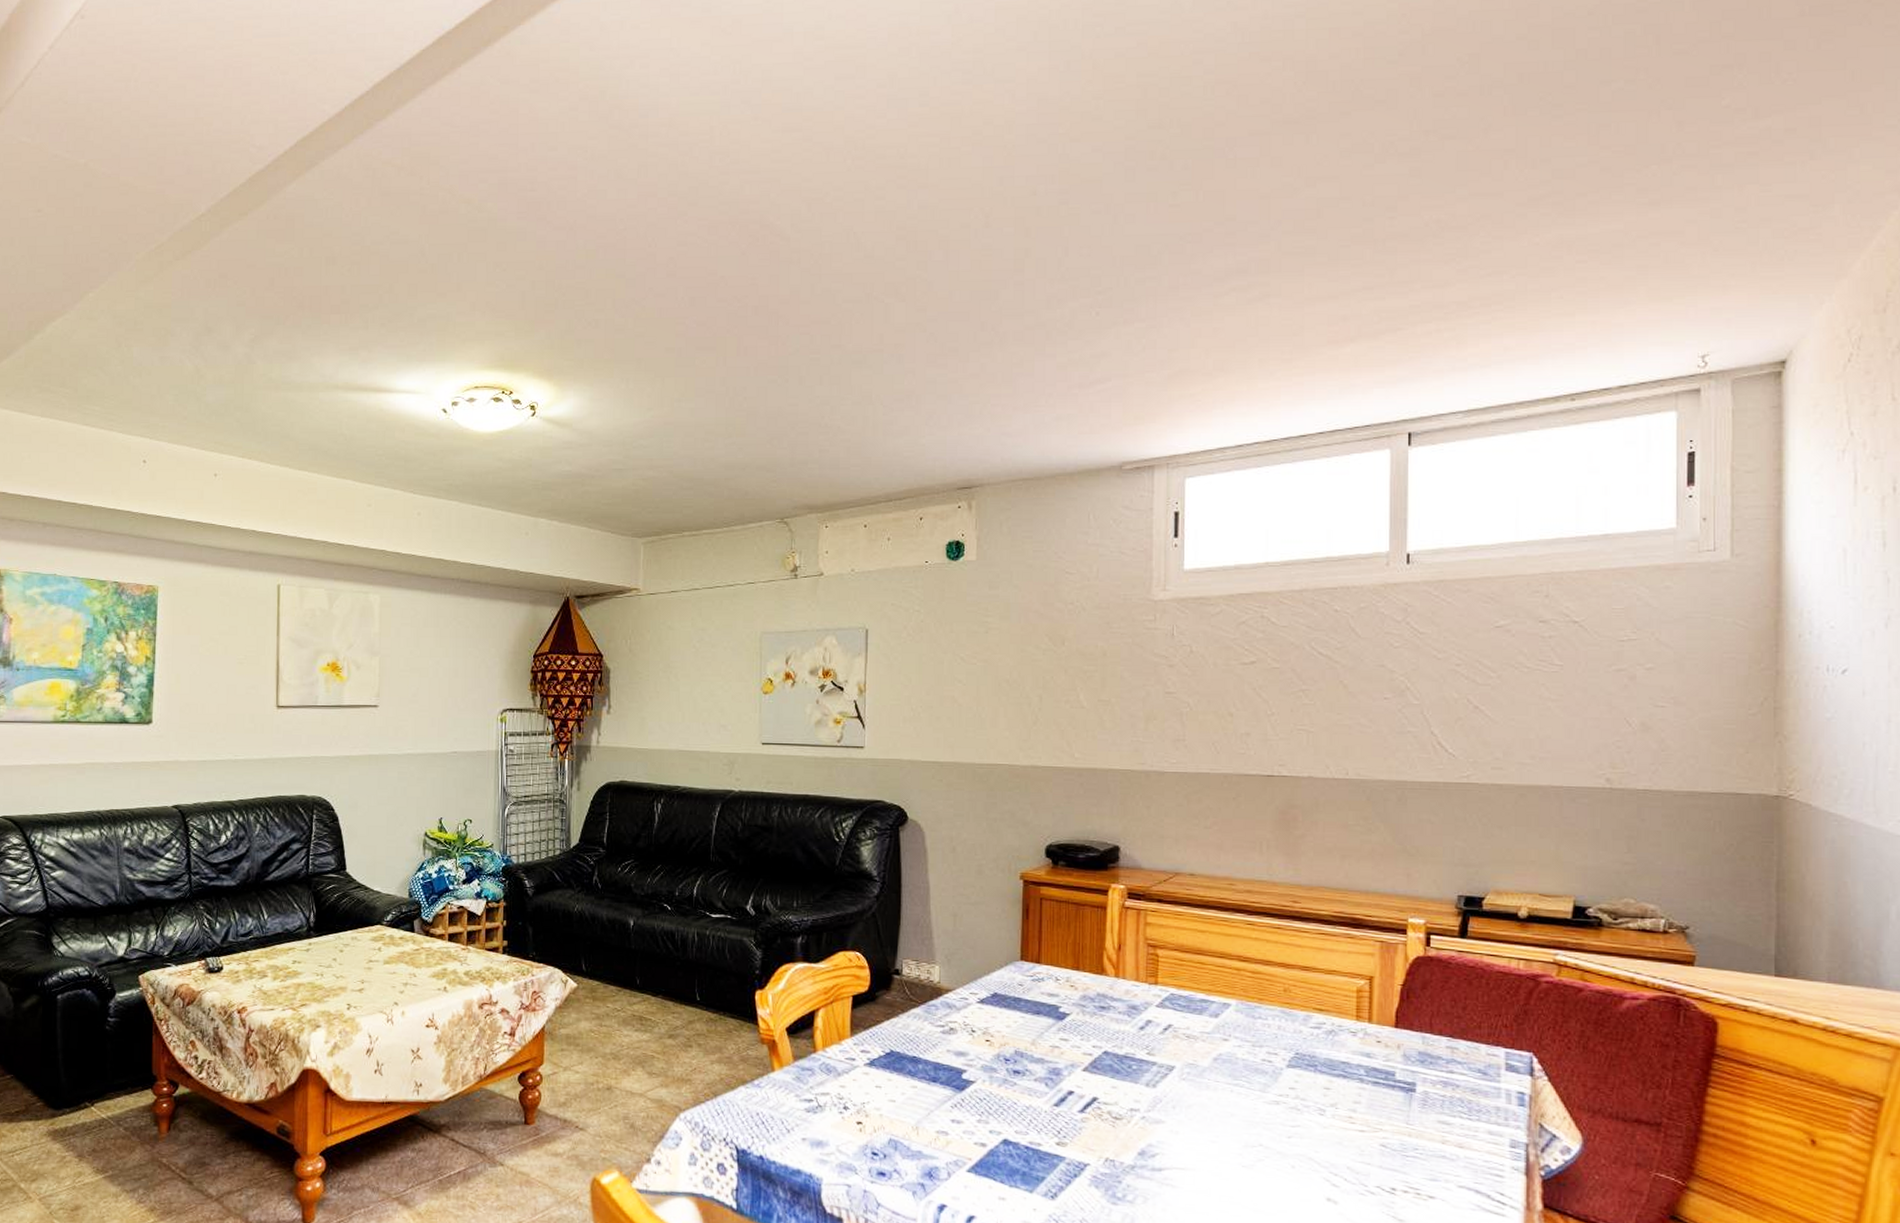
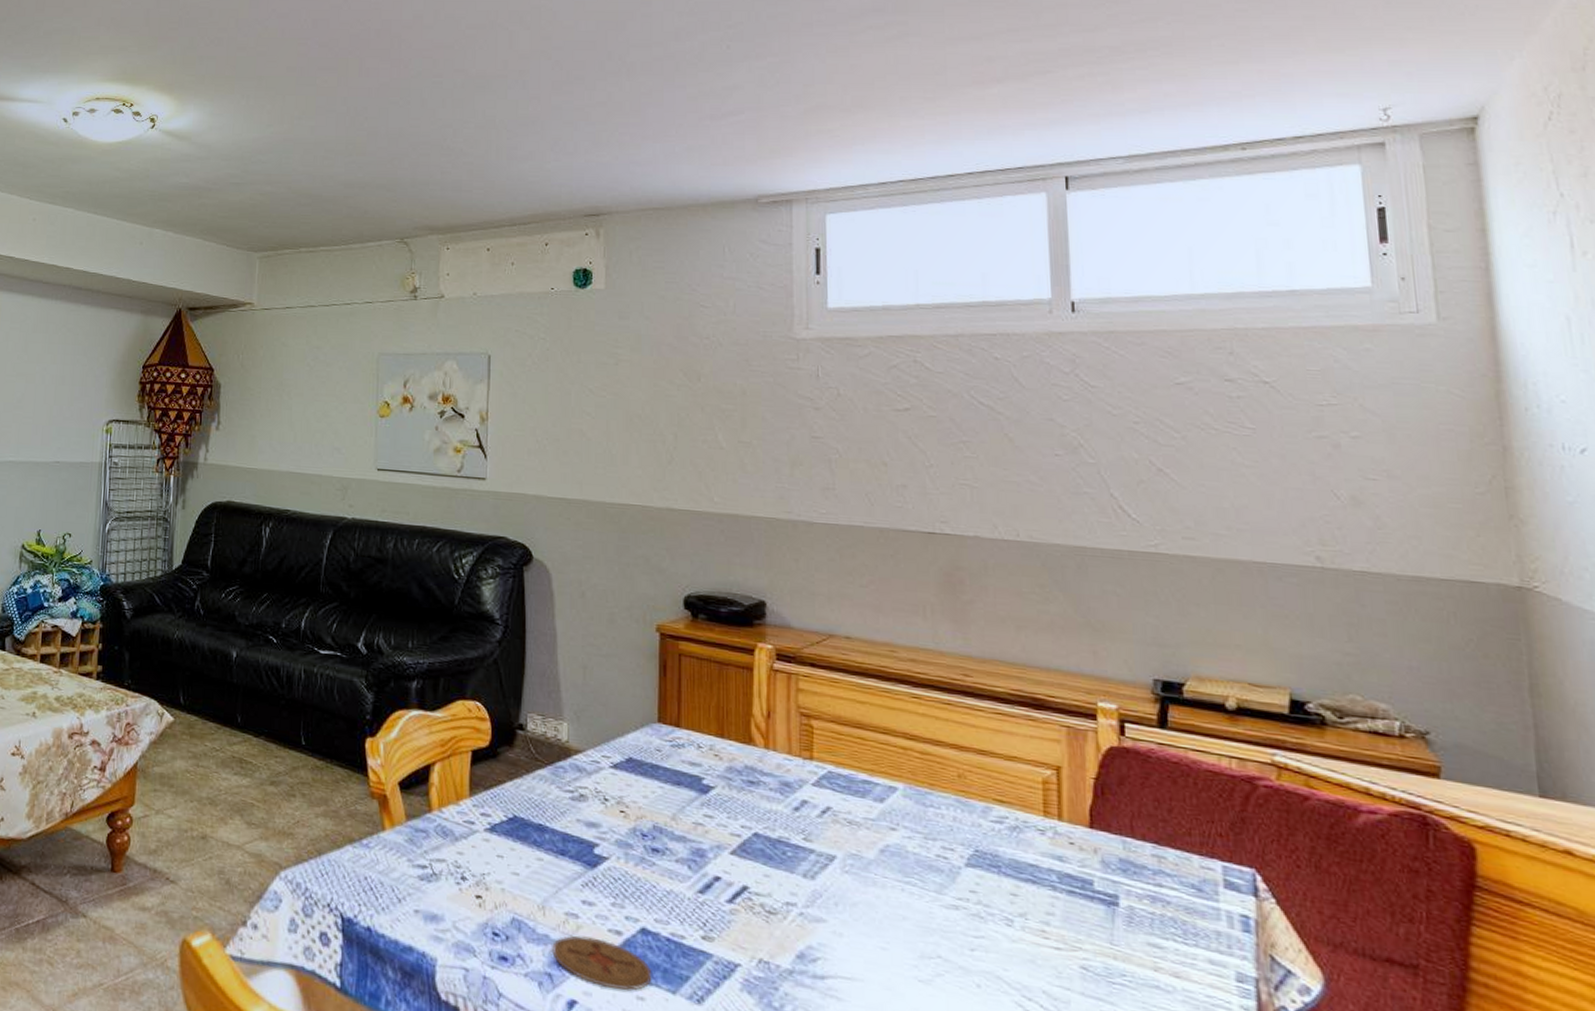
coaster: none [925,1149,1013,1193] -> present [552,934,652,990]

